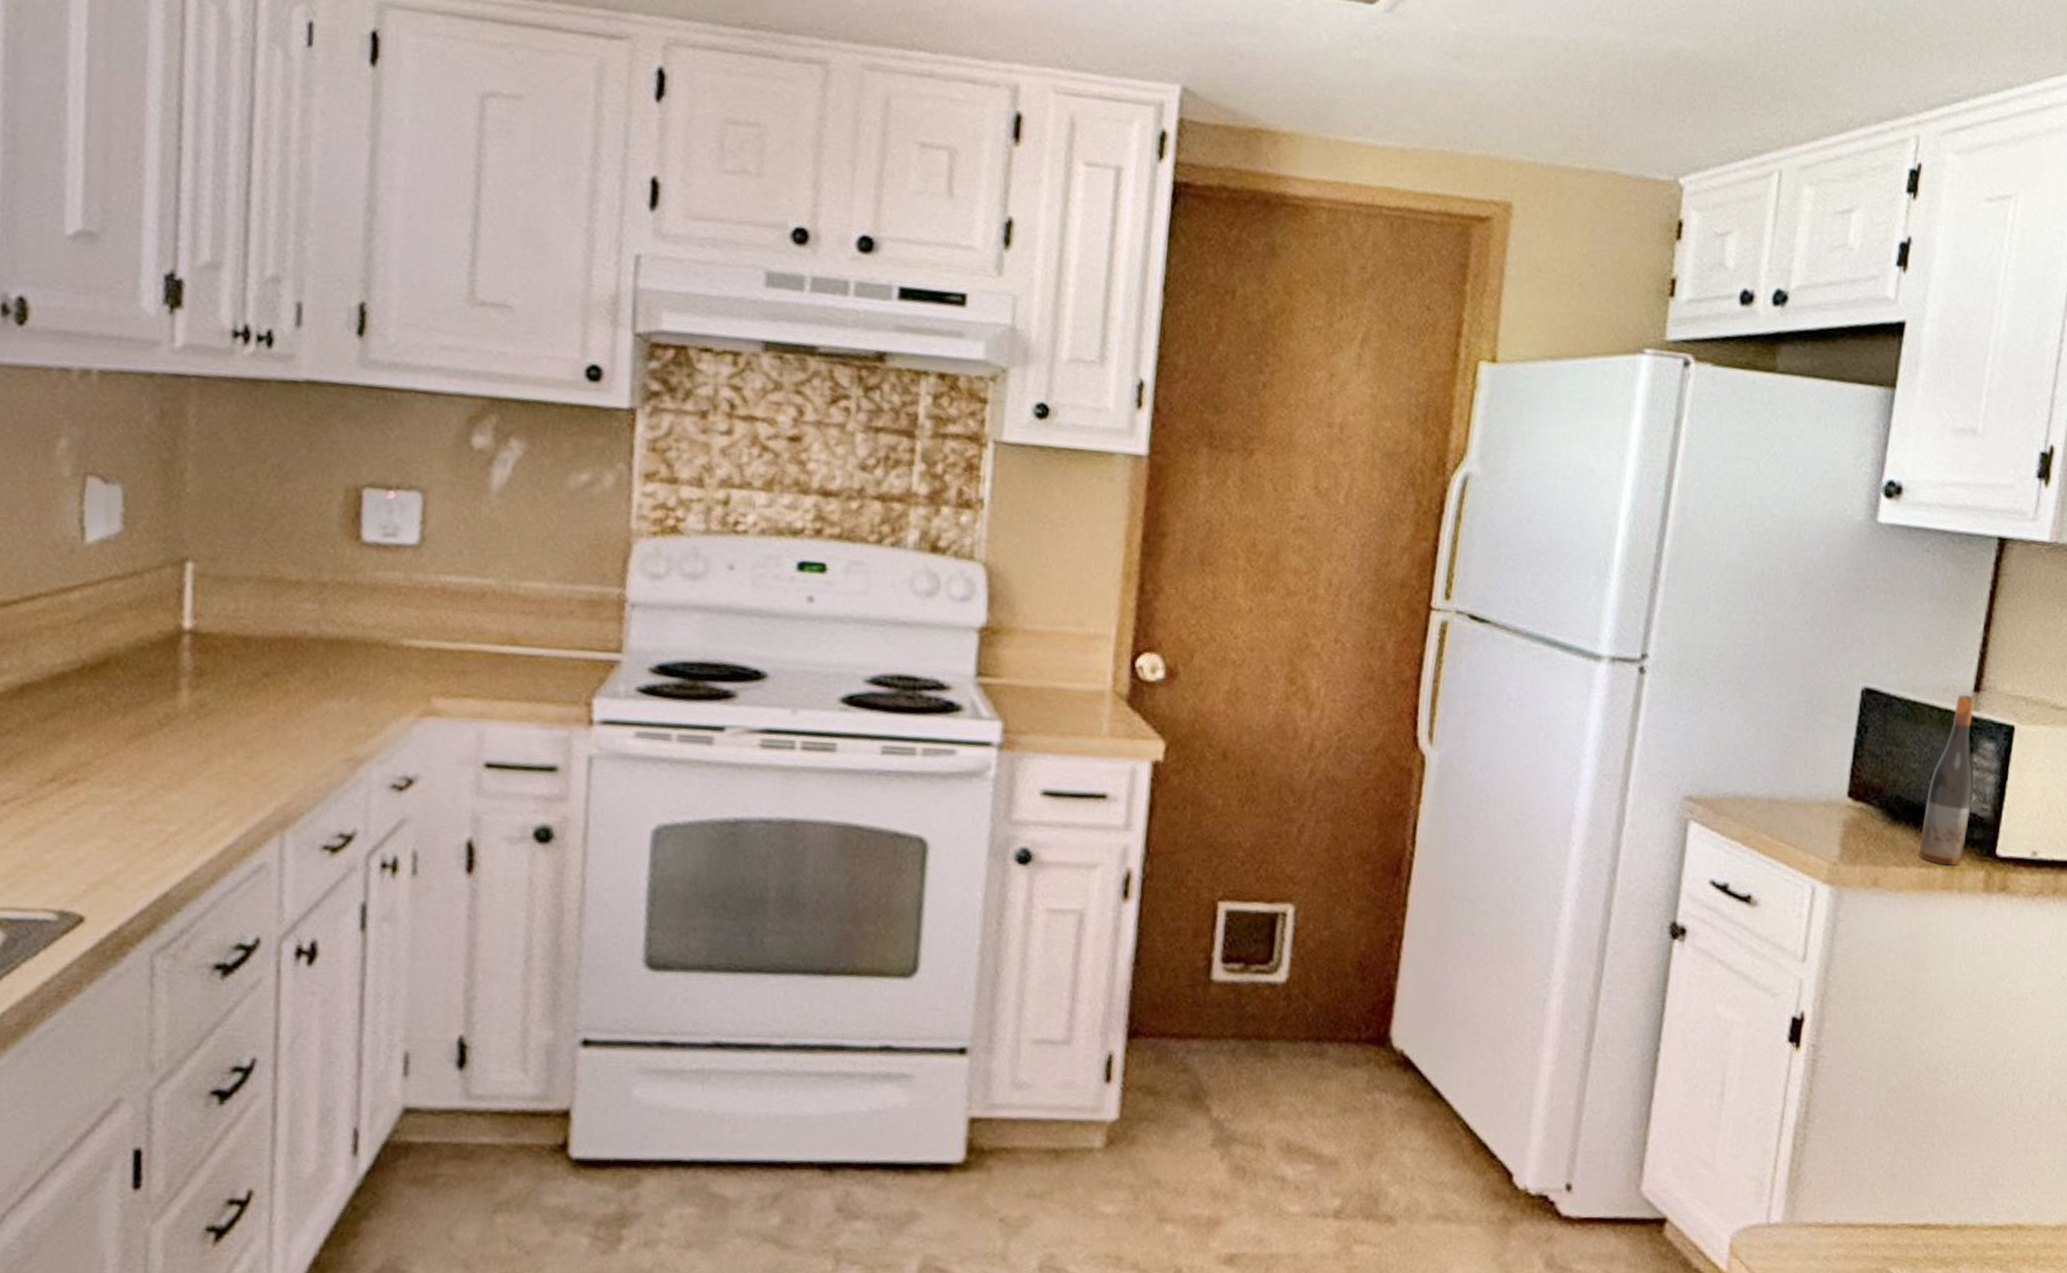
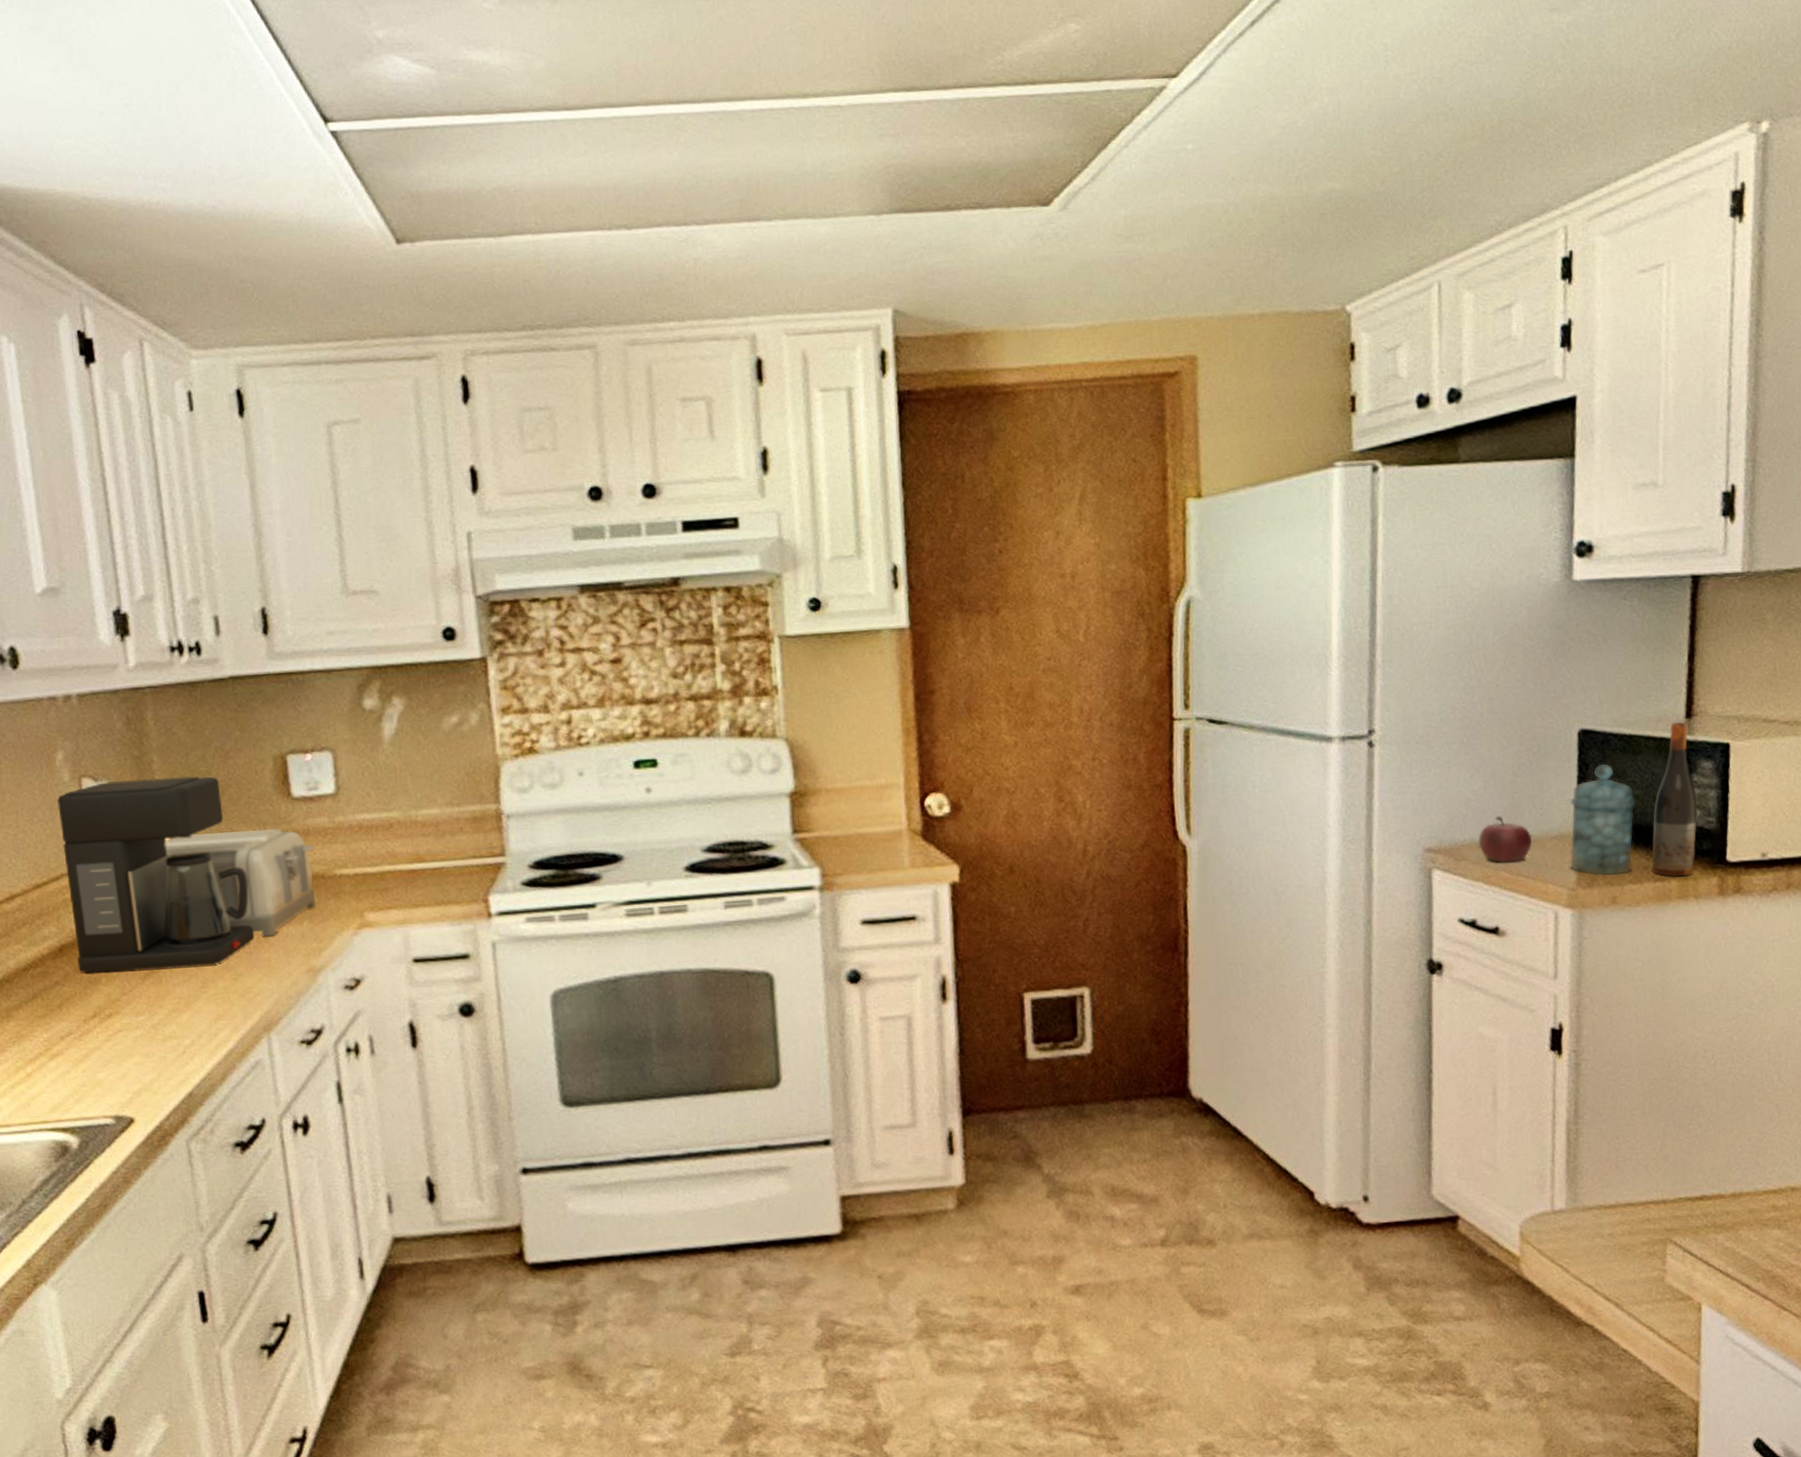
coffee maker: none [41,486,288,735] -> present [56,776,255,973]
toaster: none [184,568,381,711] -> present [165,828,316,937]
fruit: none [1742,771,1800,825] -> present [1478,816,1532,863]
canister: none [1836,729,1913,856] -> present [1570,763,1637,876]

